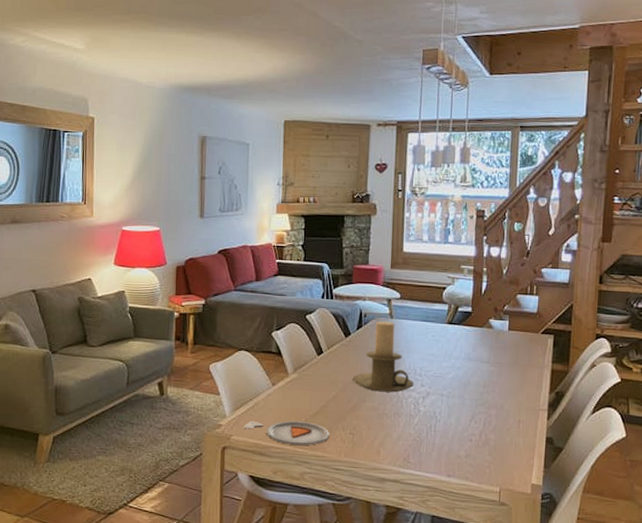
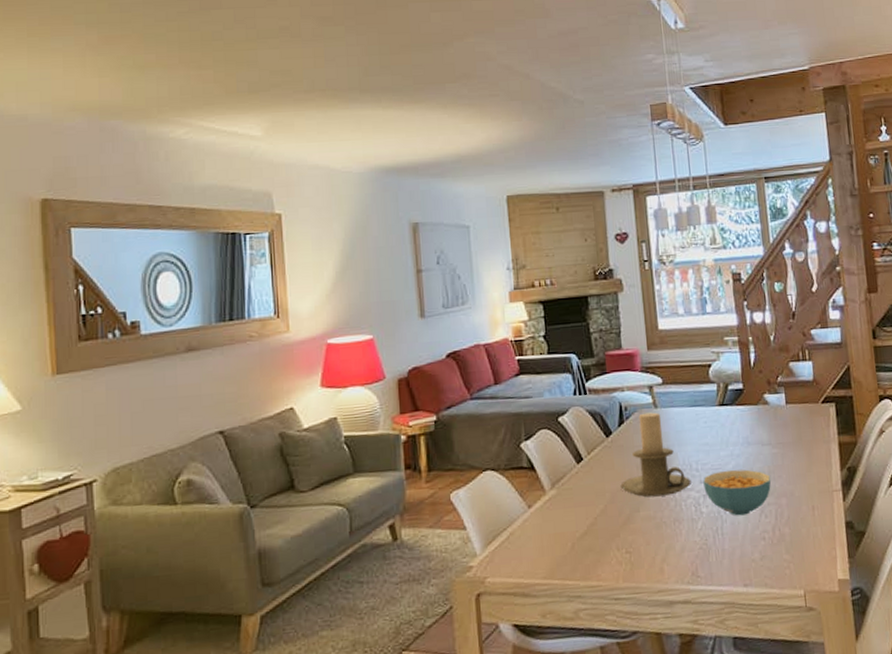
dinner plate: present [243,420,330,445] -> none [499,546,603,578]
cereal bowl: none [424,379,485,419] -> present [703,469,771,516]

